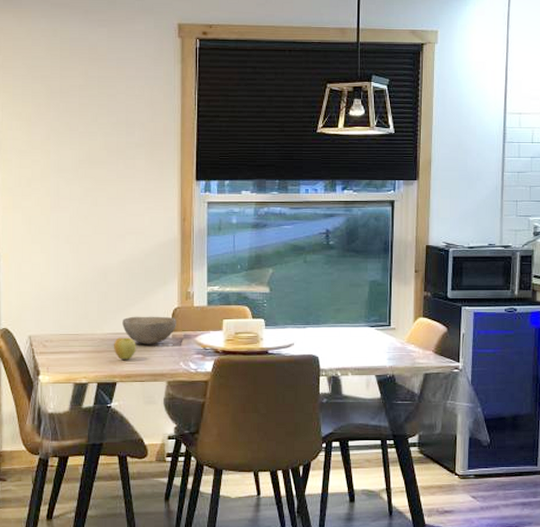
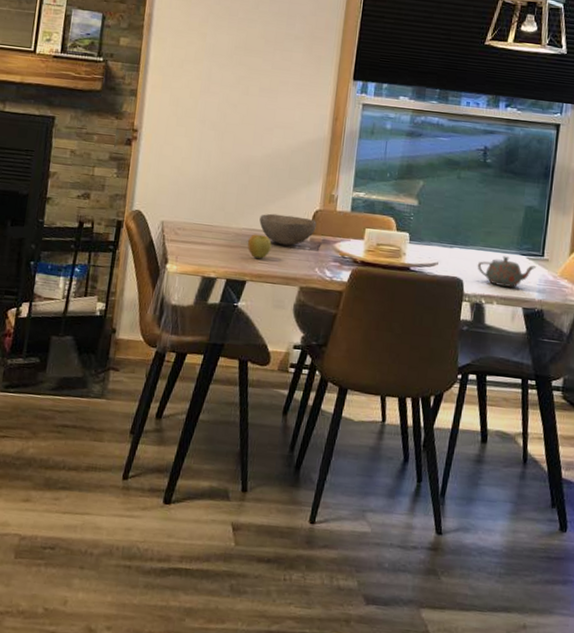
teapot: none [330,330,384,358] -> present [477,256,536,288]

